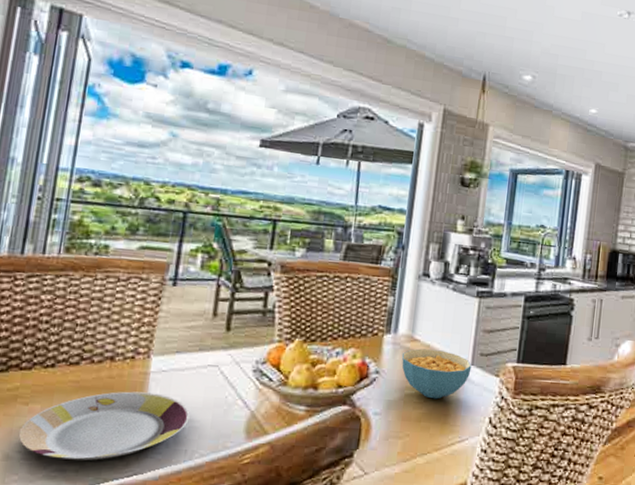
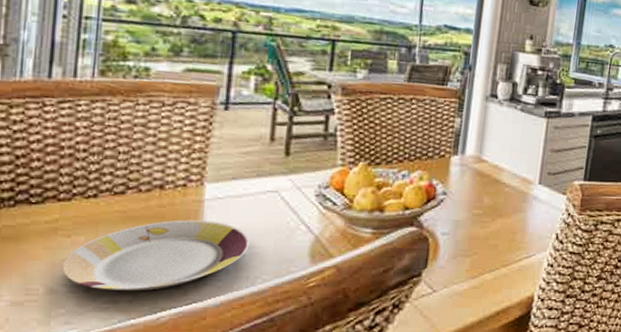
cereal bowl: present [401,348,472,399] -> none [469,169,539,218]

